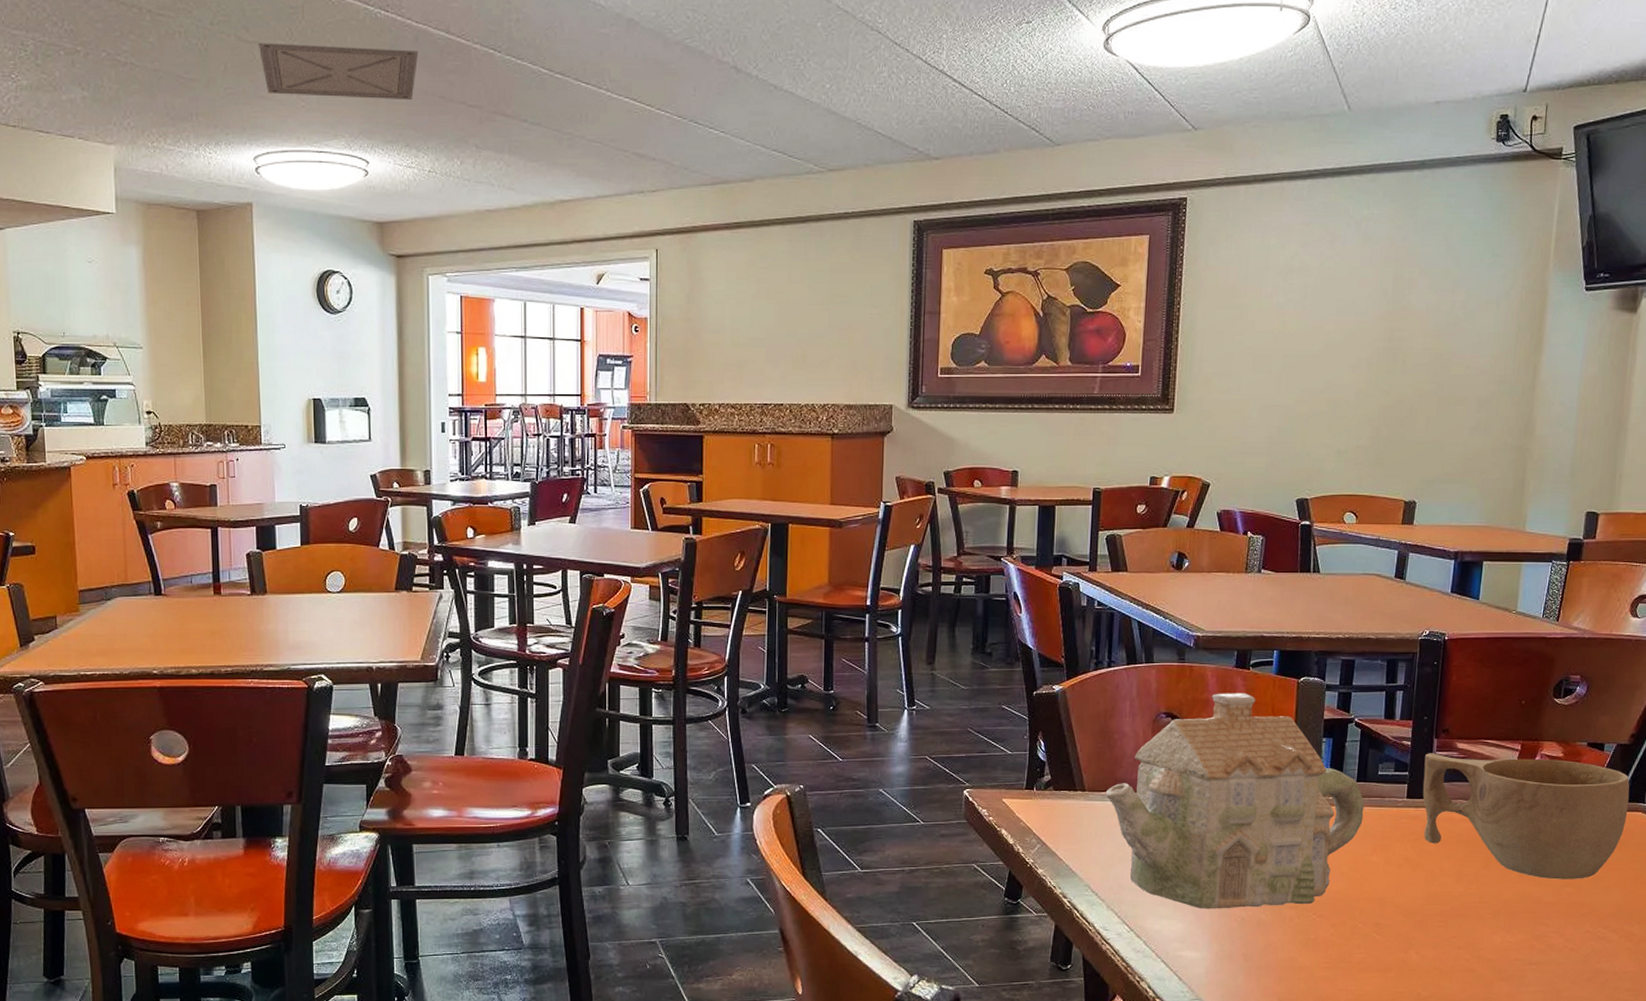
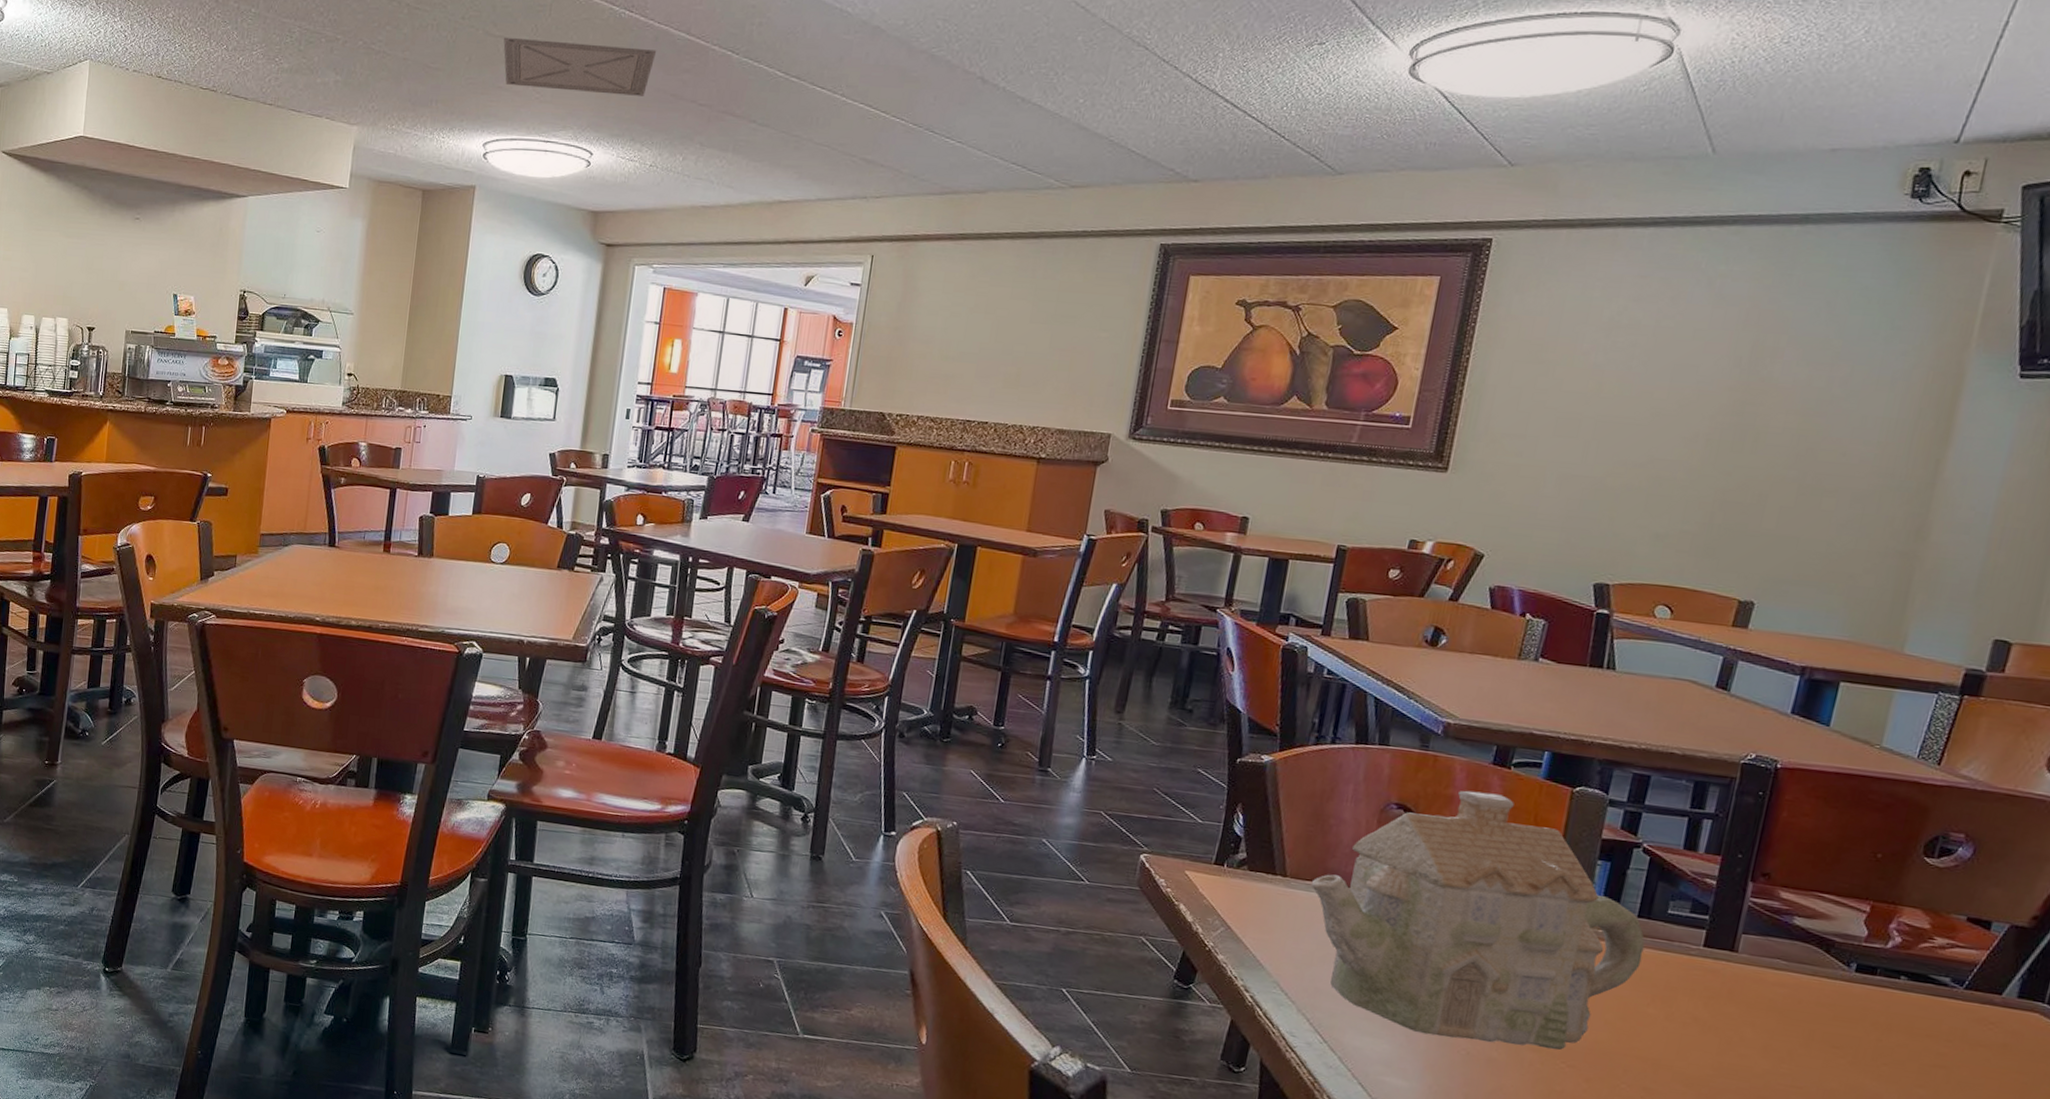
cup: present [1422,753,1630,880] -> none [1722,897,2025,1083]

